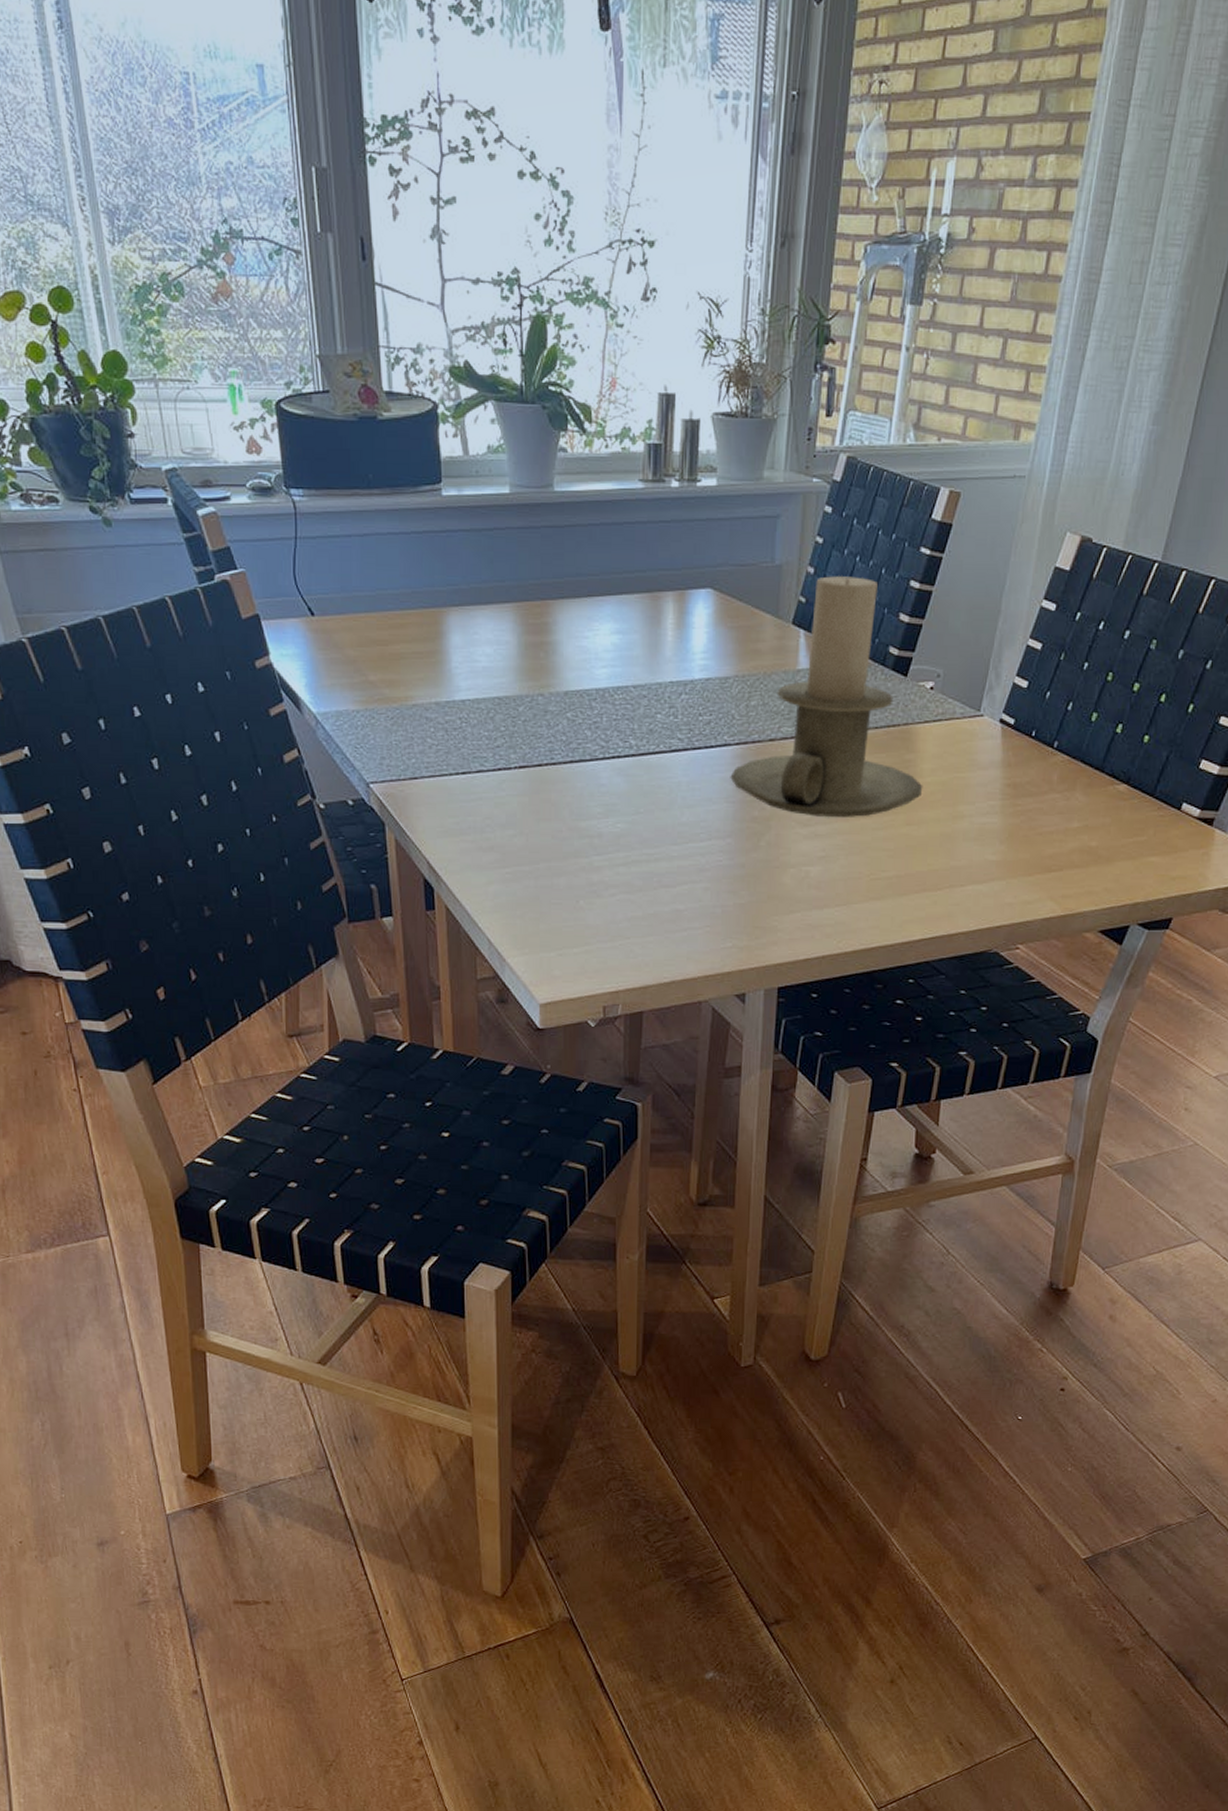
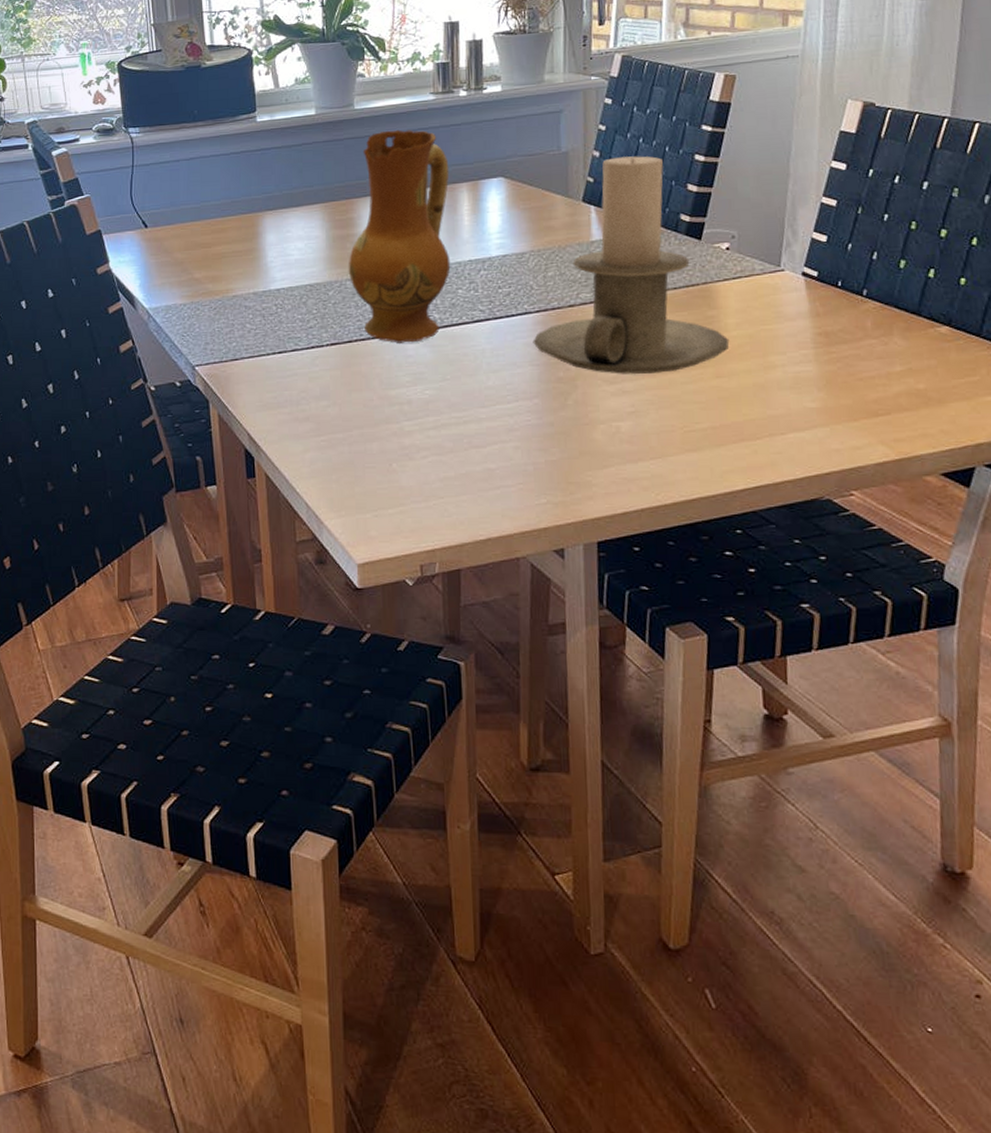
ceramic jug: none [540,521,655,770] -> present [348,129,451,343]

